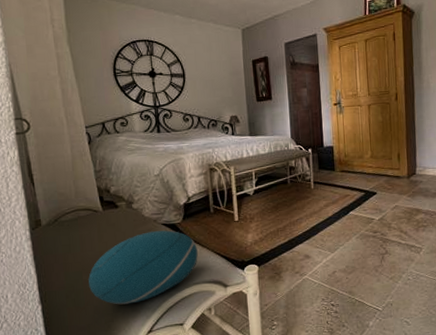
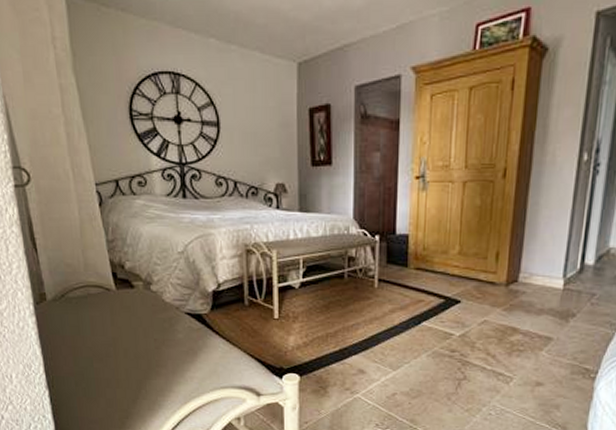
cushion: present [88,230,198,305] -> none [100,320,227,402]

